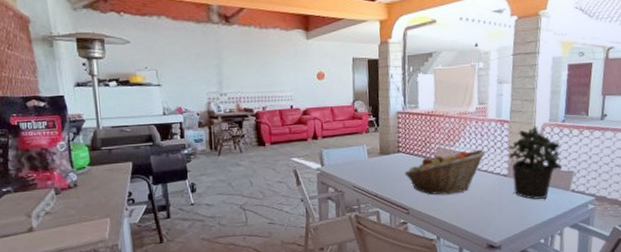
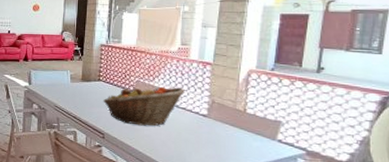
potted plant: present [508,126,563,200] -> none [209,71,269,146]

